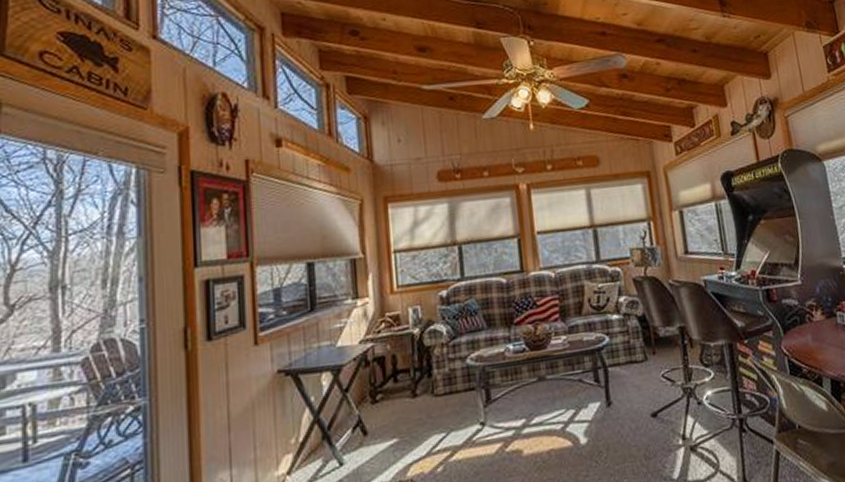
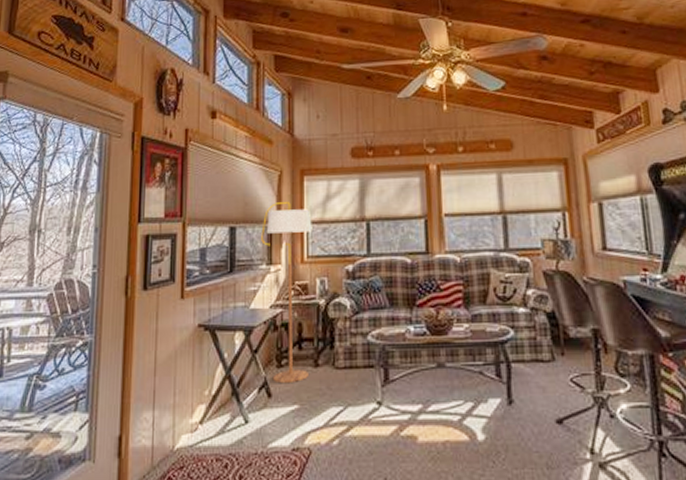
floor lamp: none [344,232,406,420] -> present [261,202,312,384]

